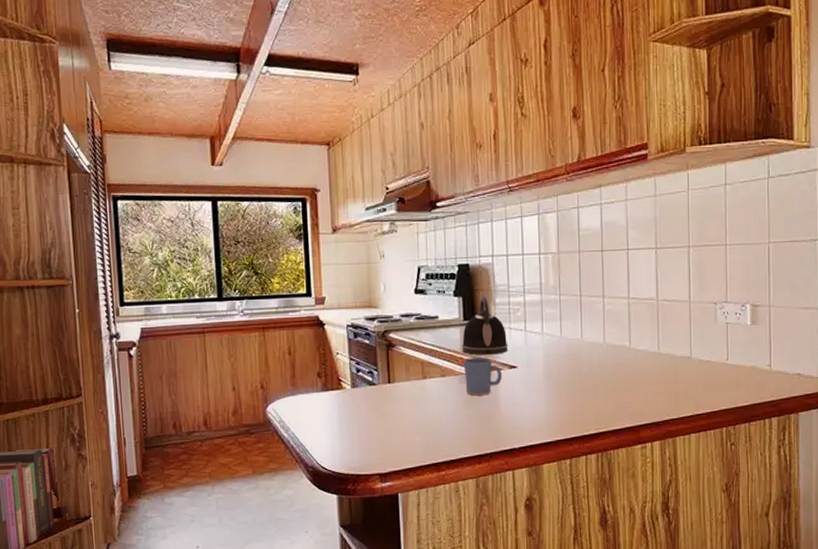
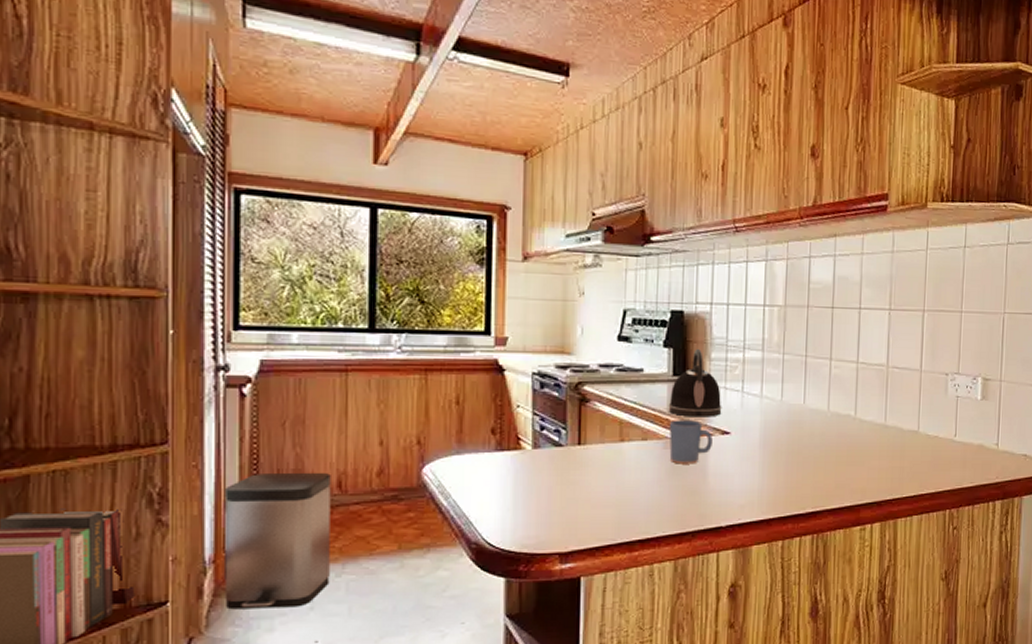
pedal bin: none [124,414,204,522] -> present [225,473,331,610]

